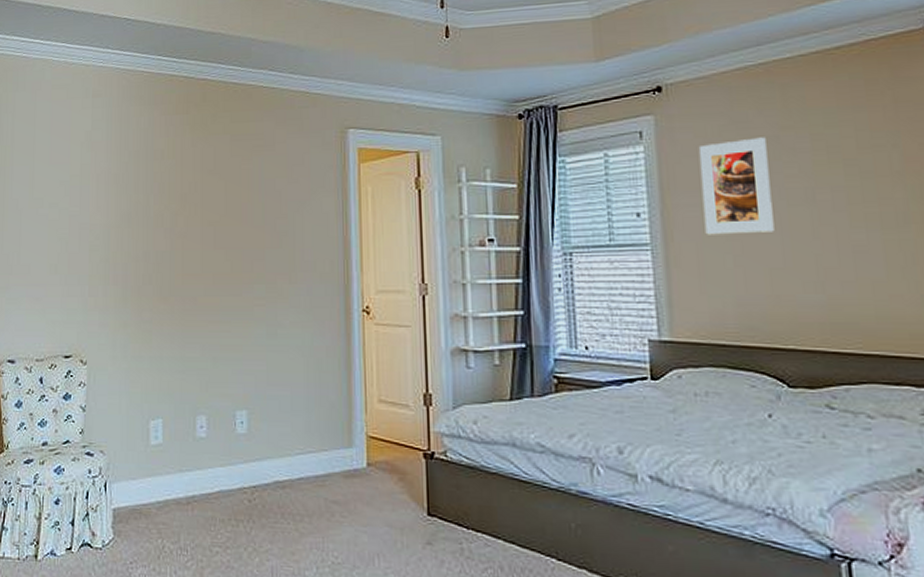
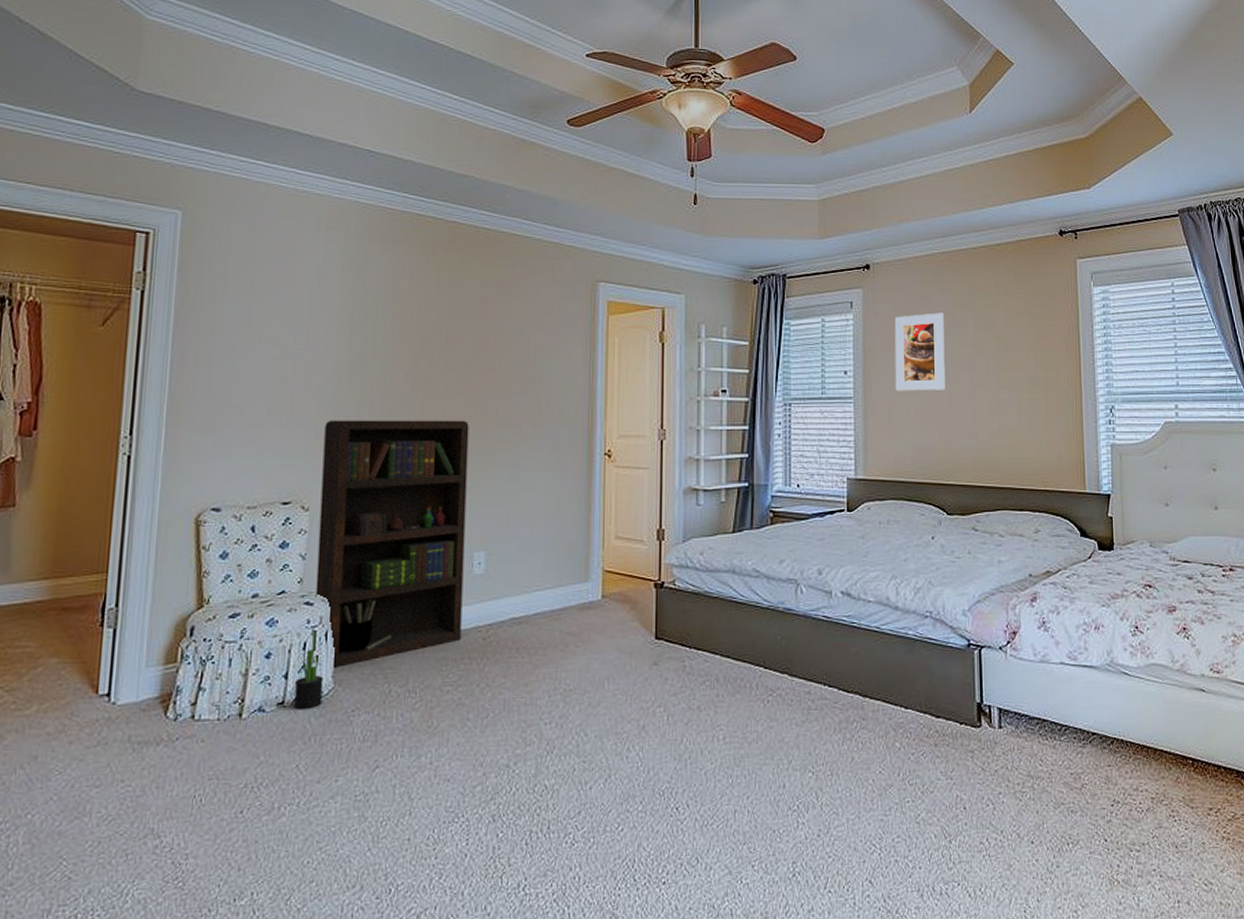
decorative plant: none [79,481,104,558] -> present [293,630,323,710]
bookcase: none [94,276,227,520] -> present [312,420,469,669]

